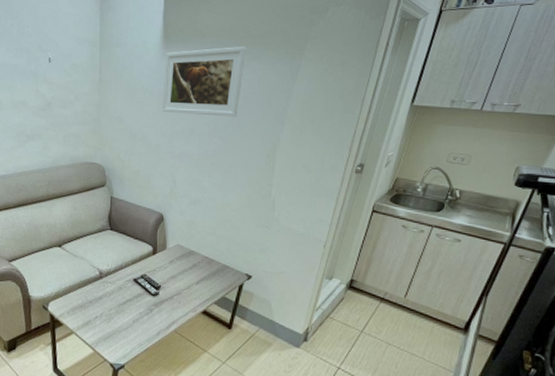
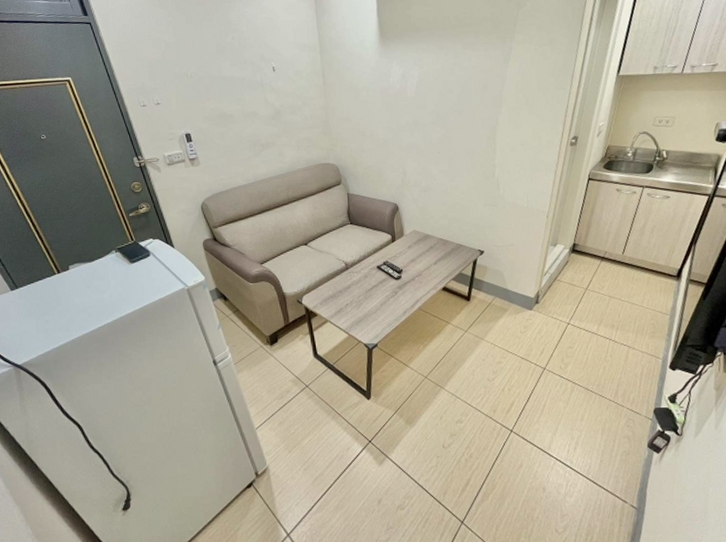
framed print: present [161,46,247,117] -> none [384,35,460,108]

